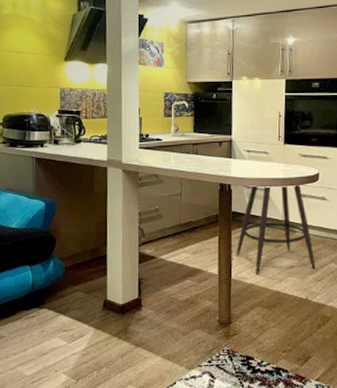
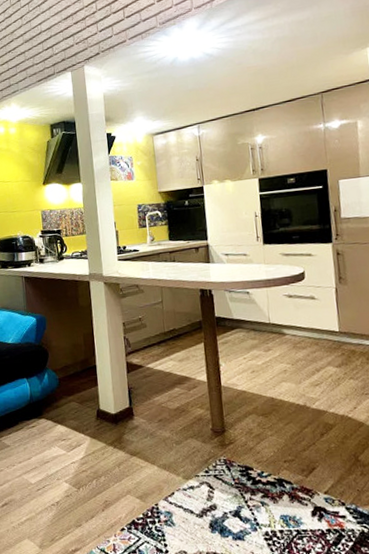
bar stool: present [236,183,316,275] -> none [223,283,311,381]

